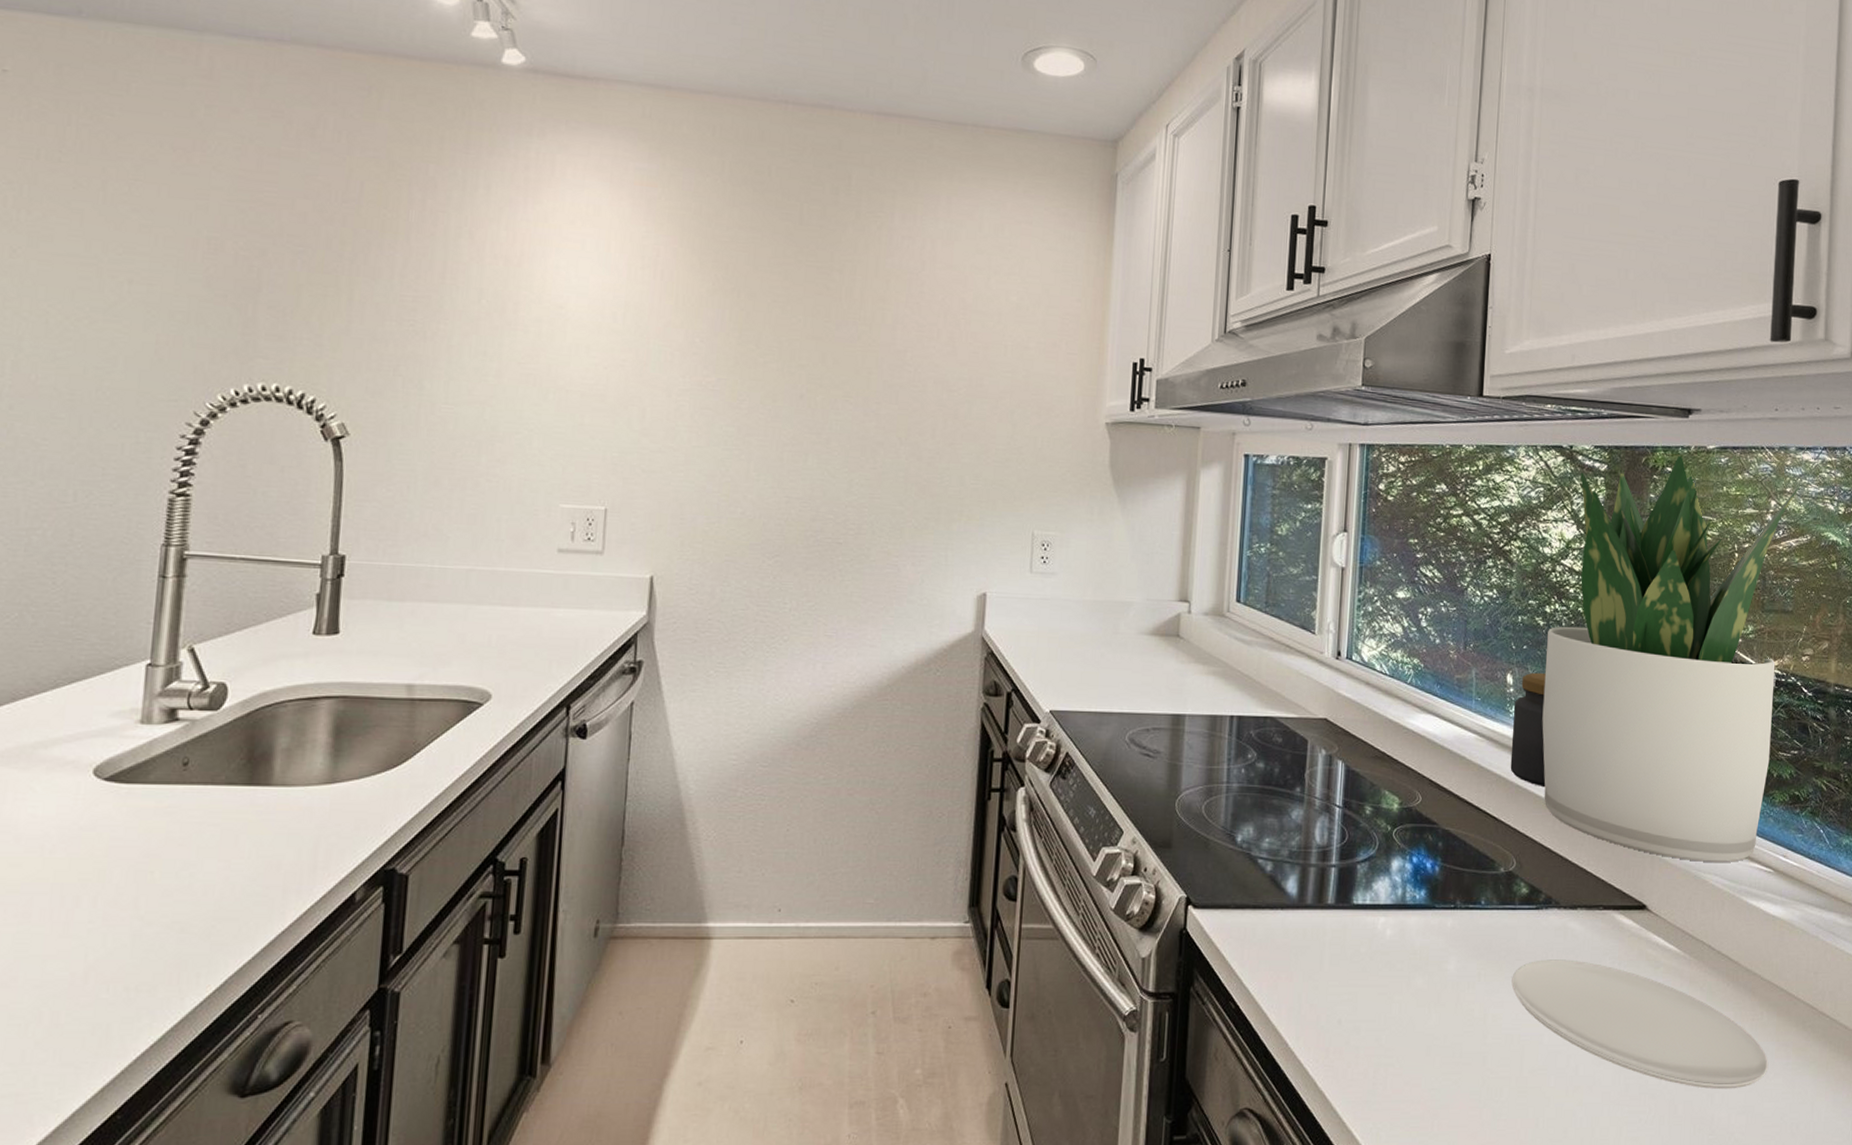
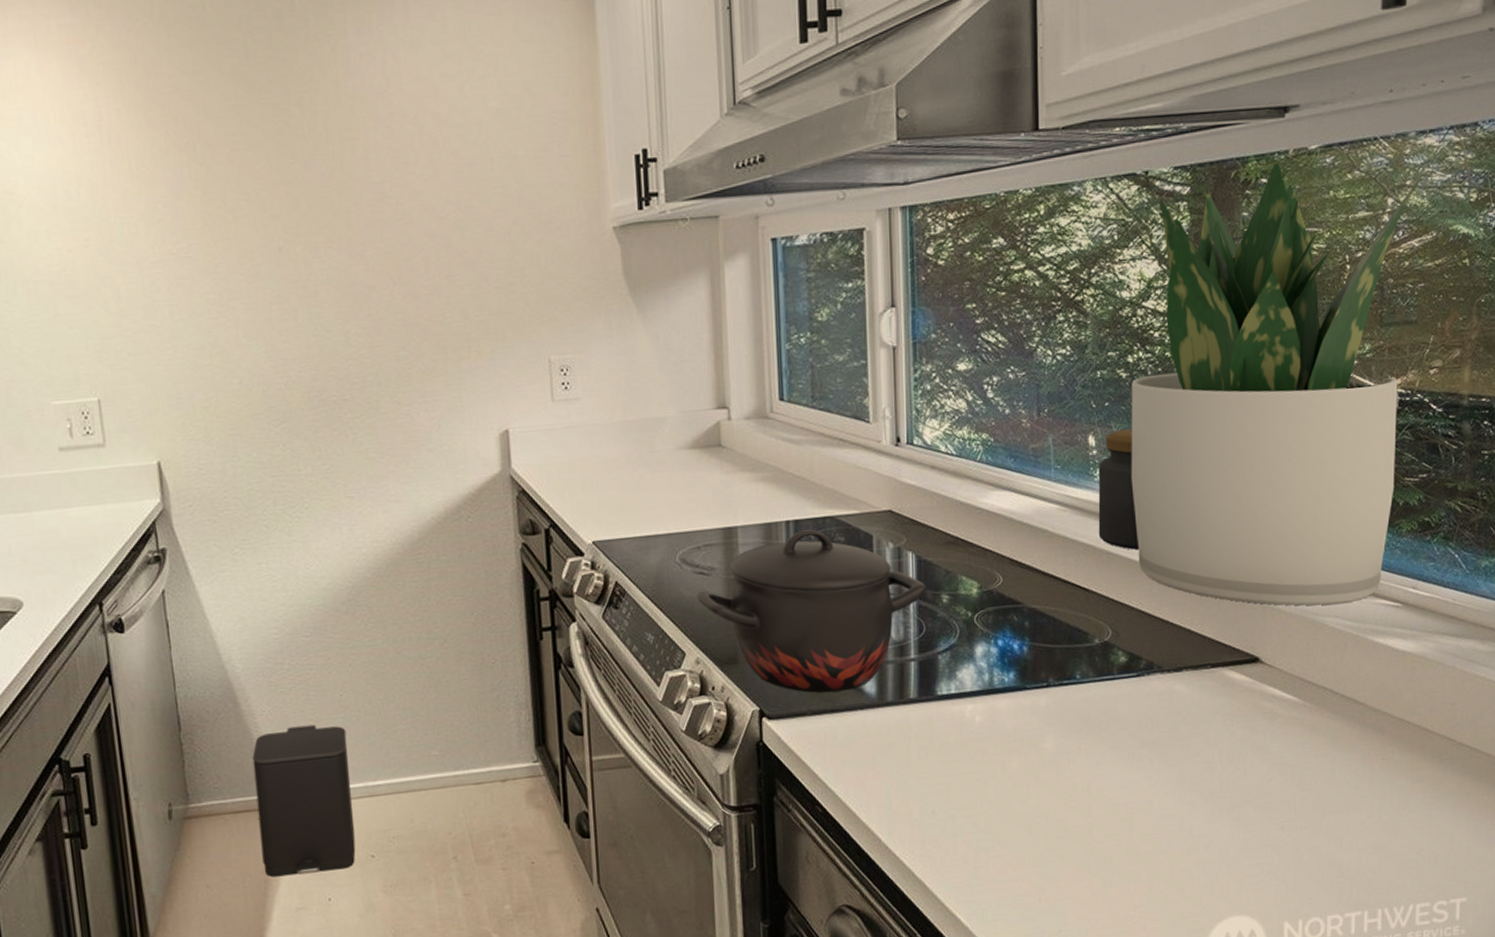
pedal bin: none [681,856,787,1012] -> present [252,724,356,877]
cooking pot: none [1140,727,1352,889] -> present [697,529,926,693]
plate: present [1511,959,1769,1090] -> none [1115,722,1402,833]

